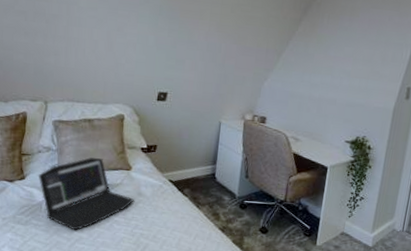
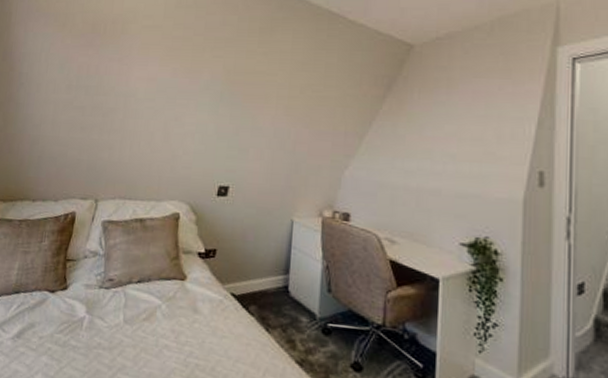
laptop: present [39,157,134,231] -> none [82,264,189,356]

